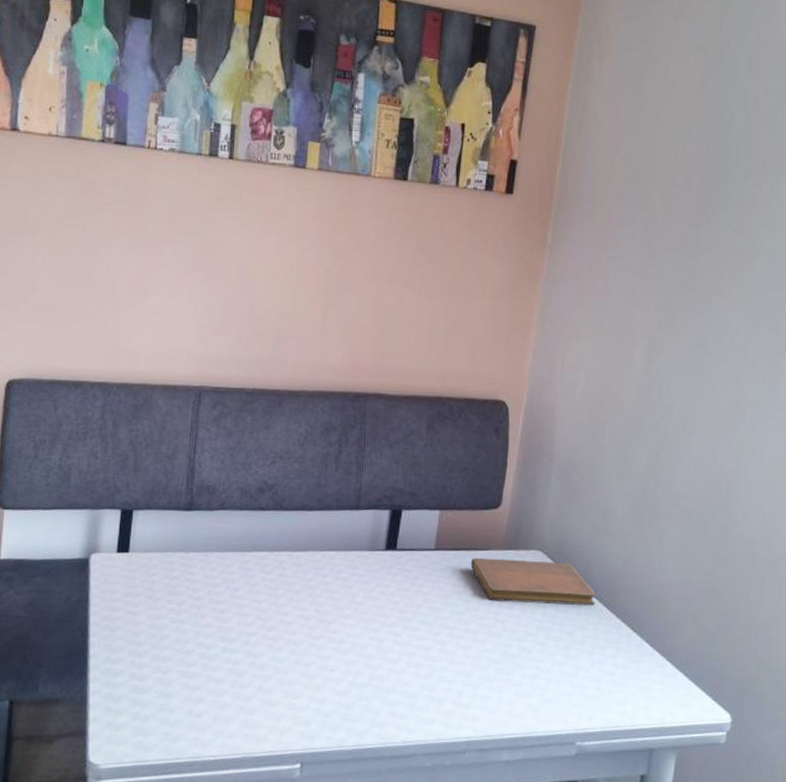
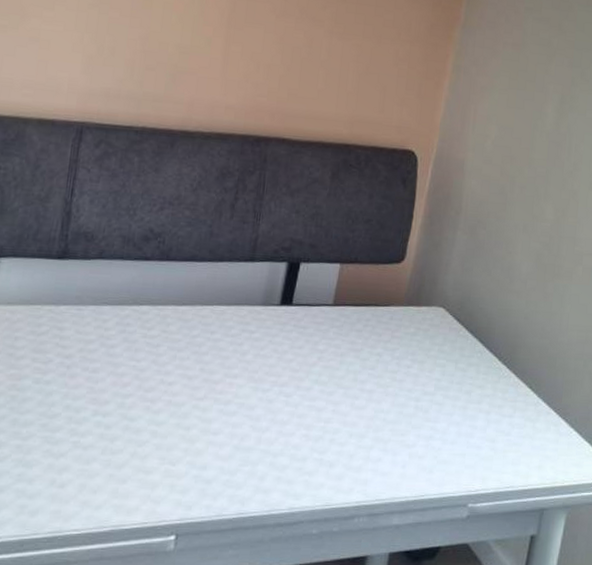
notebook: present [470,557,596,606] -> none [369,313,496,364]

